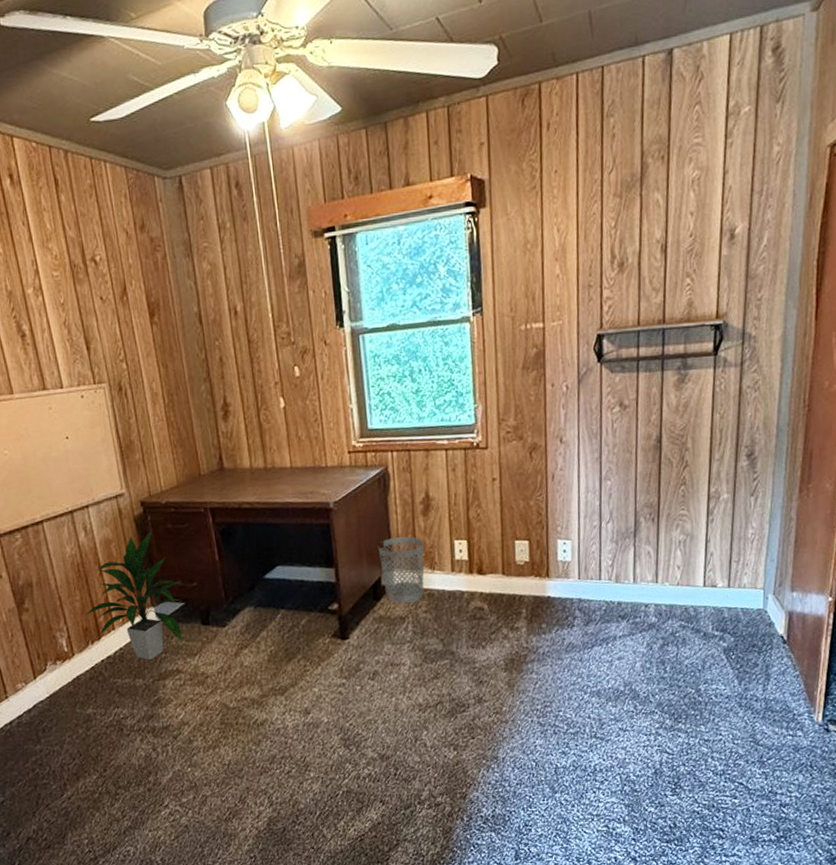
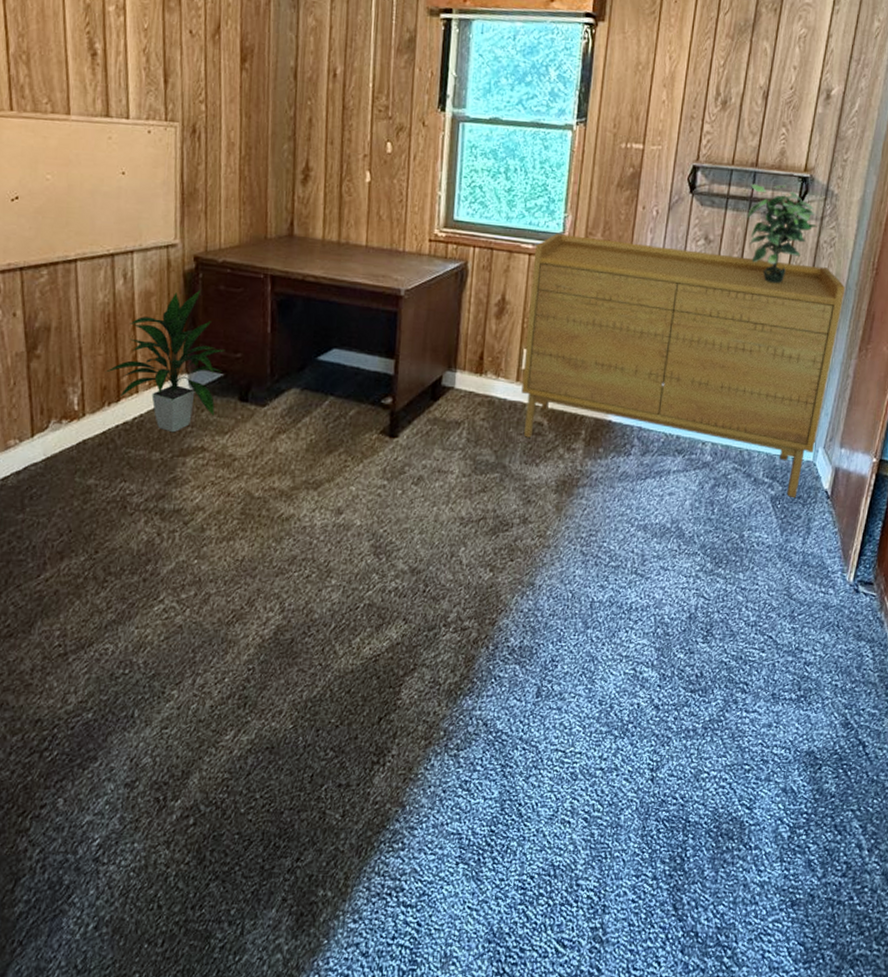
wastebasket: present [377,536,425,604] -> none [444,337,493,409]
sideboard: none [450,413,777,648] -> present [521,233,846,499]
potted plant: none [660,336,738,439] -> present [747,183,818,284]

